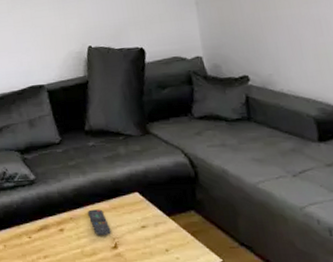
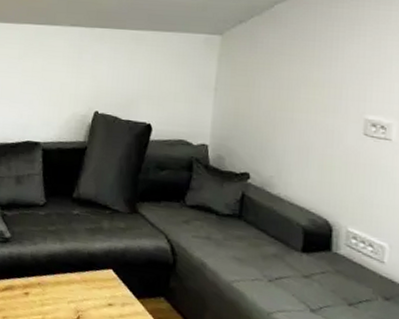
remote control: present [88,209,111,235] -> none [57,278,77,307]

